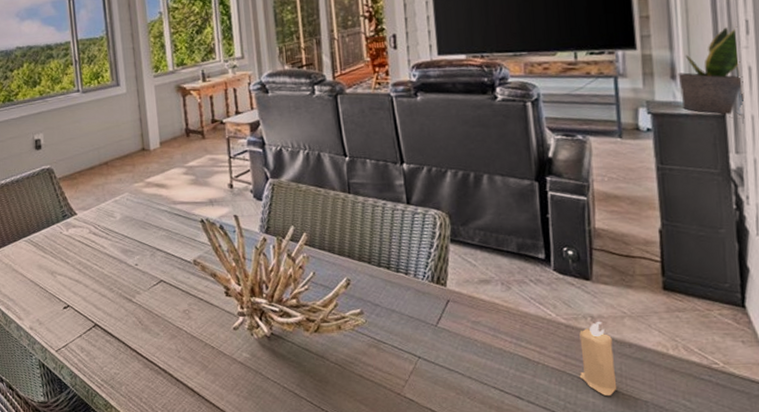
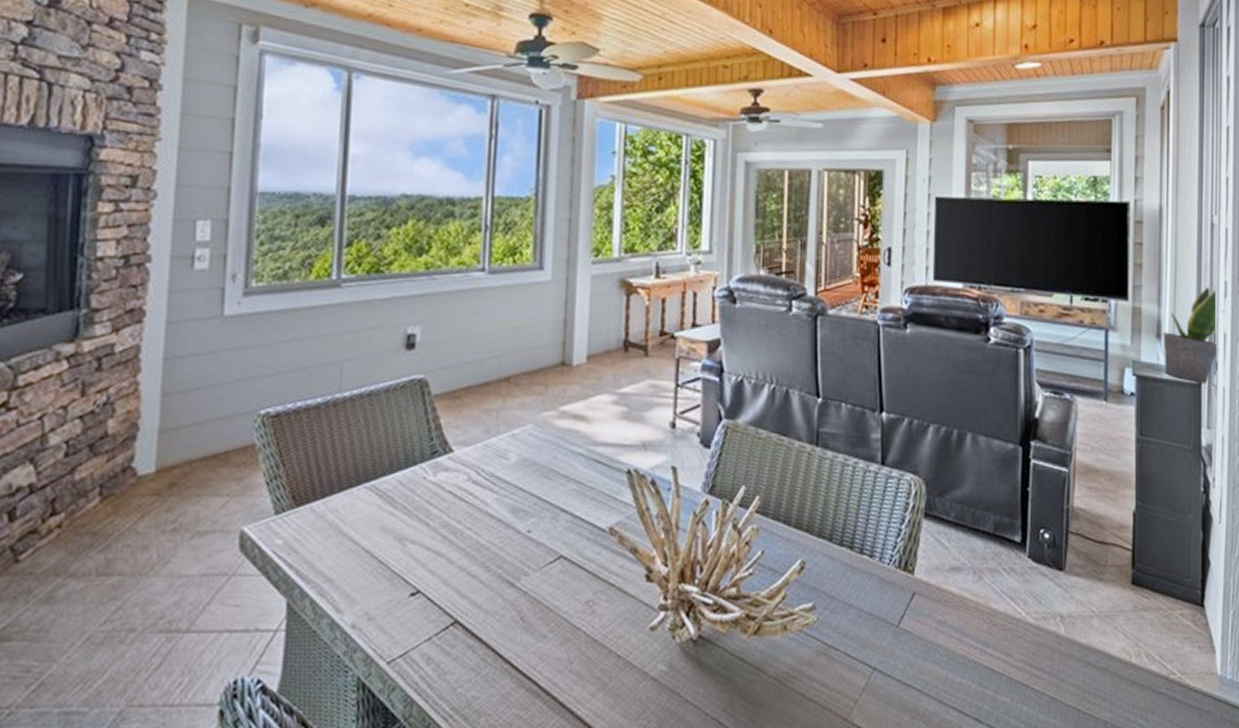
candle: present [579,322,617,396] -> none [1043,622,1079,715]

